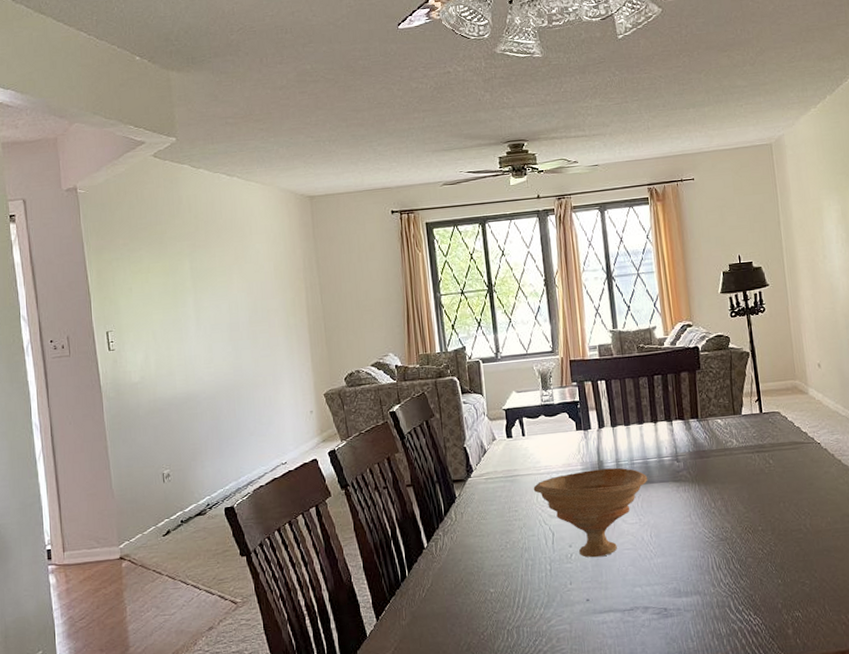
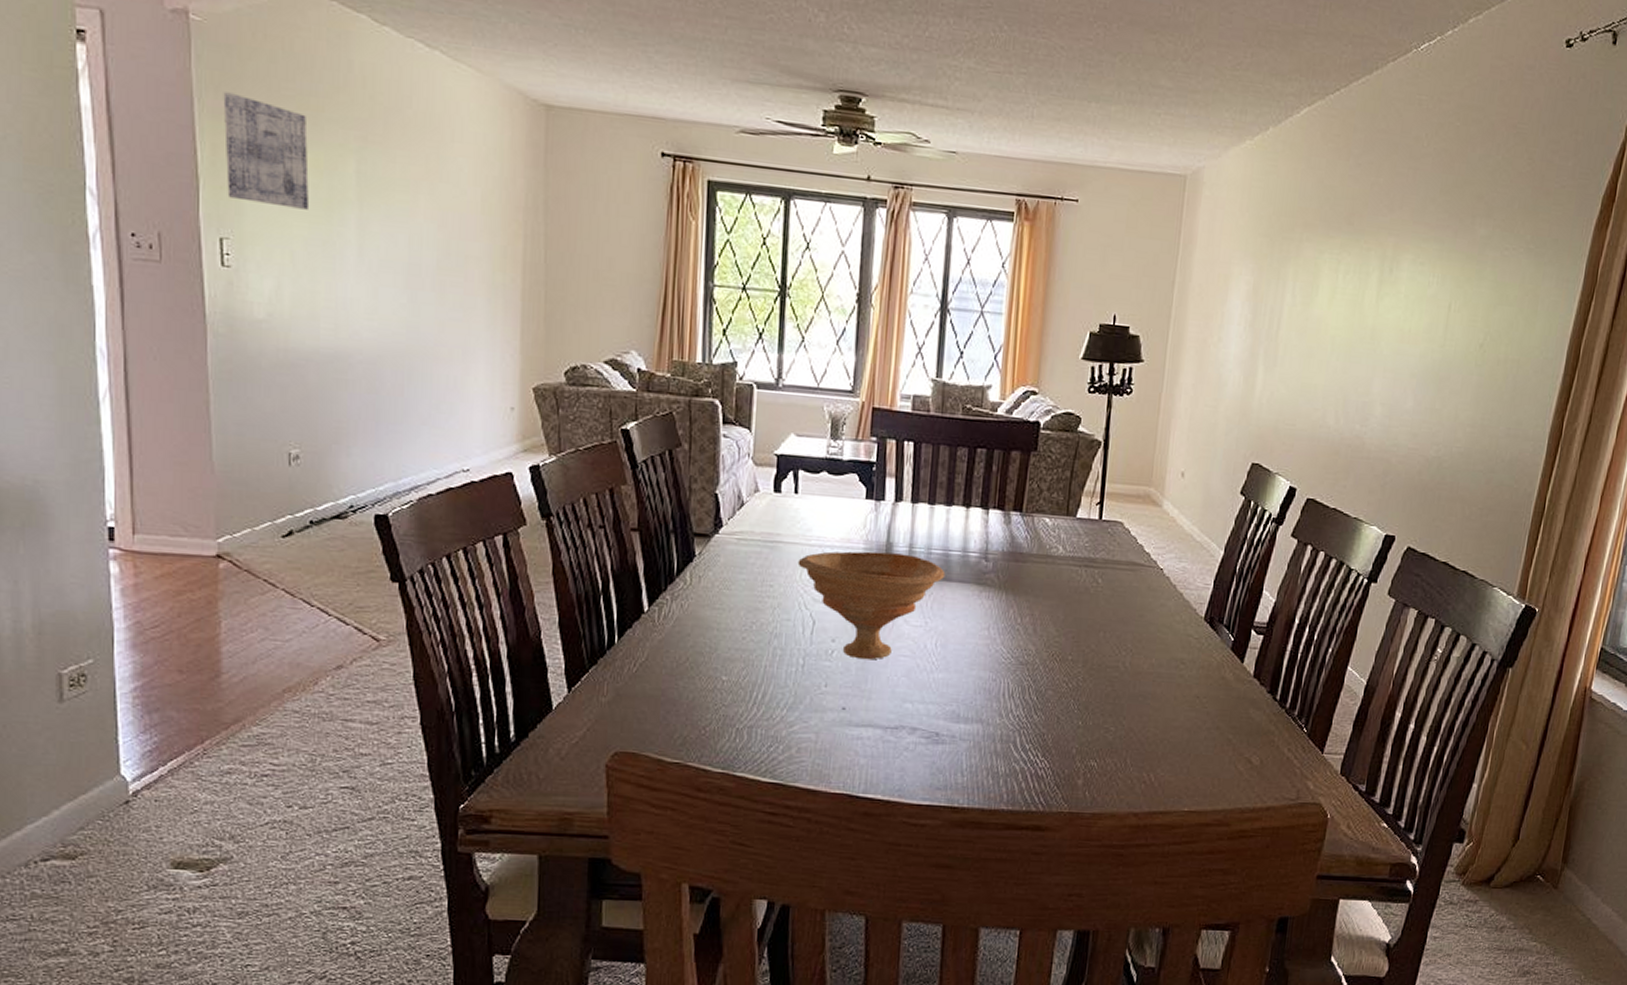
wall art: none [102,234,161,304] -> present [223,92,309,210]

